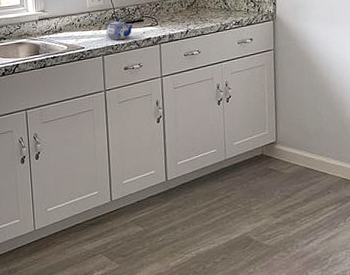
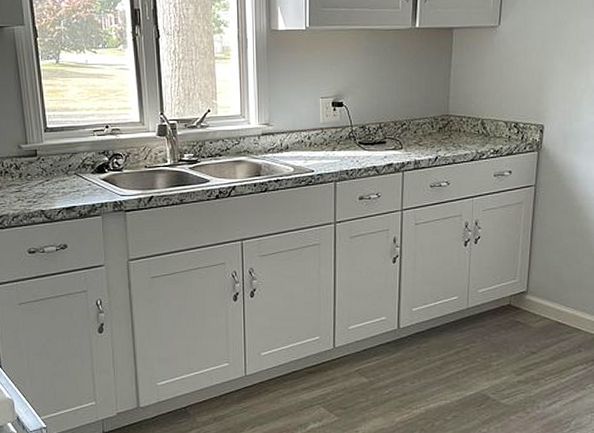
teapot: present [105,18,133,40] -> none [339,138,373,163]

